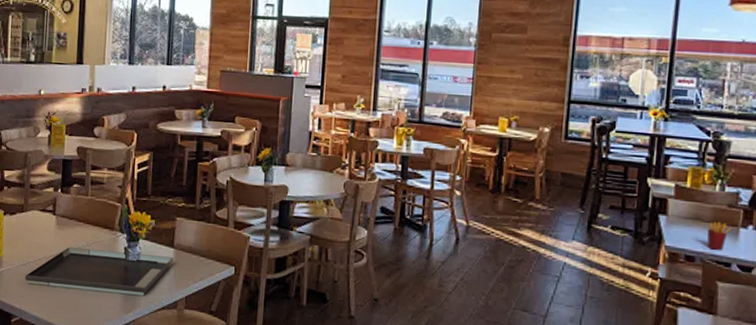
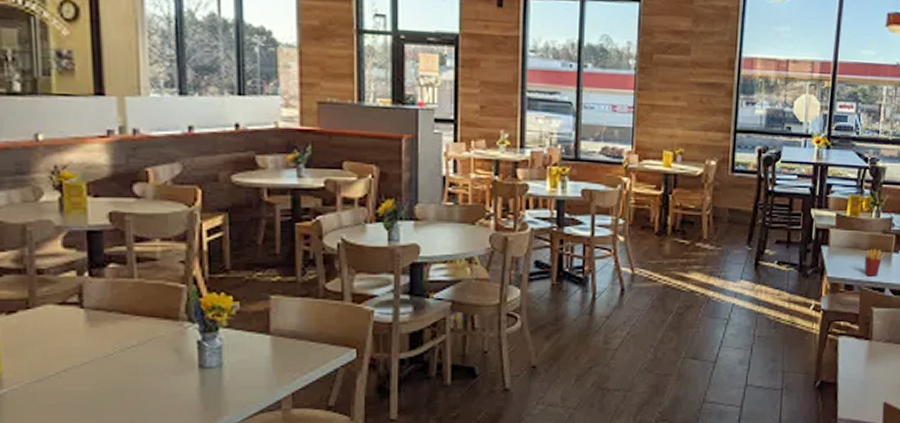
tray: present [24,247,174,296] -> none [43,346,271,405]

